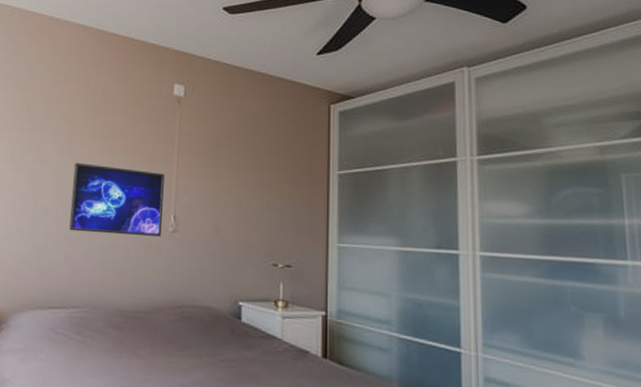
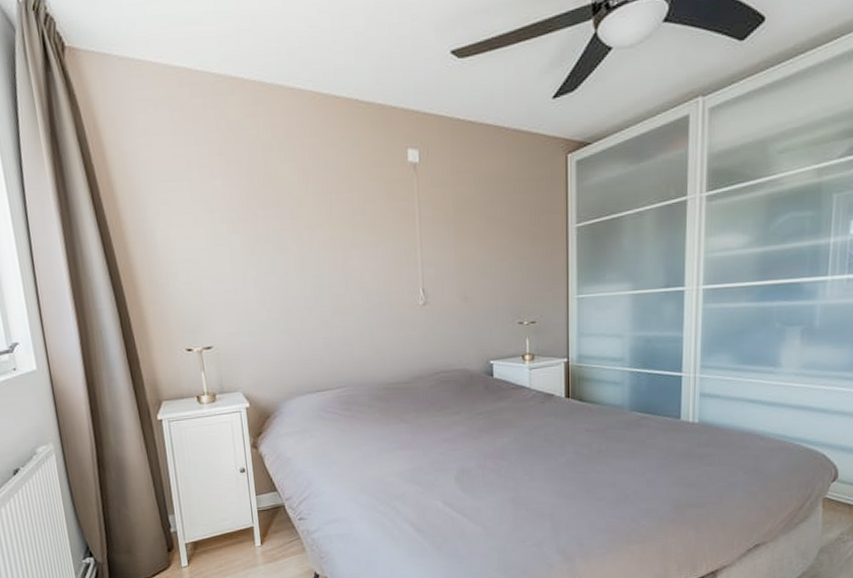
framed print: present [69,162,164,237] -> none [317,247,412,317]

